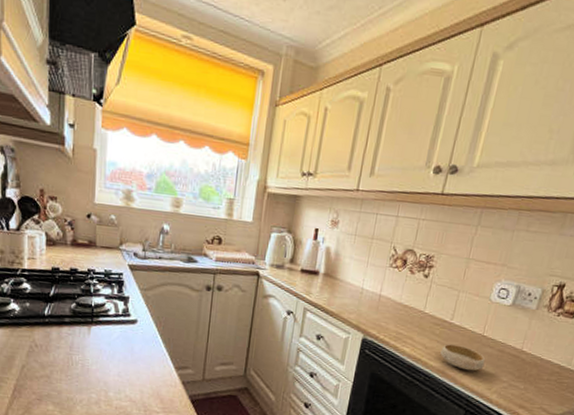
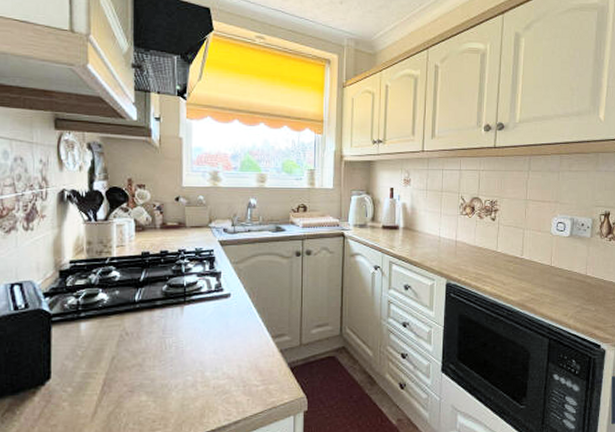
bowl: present [440,344,486,371] -> none [517,278,557,301]

